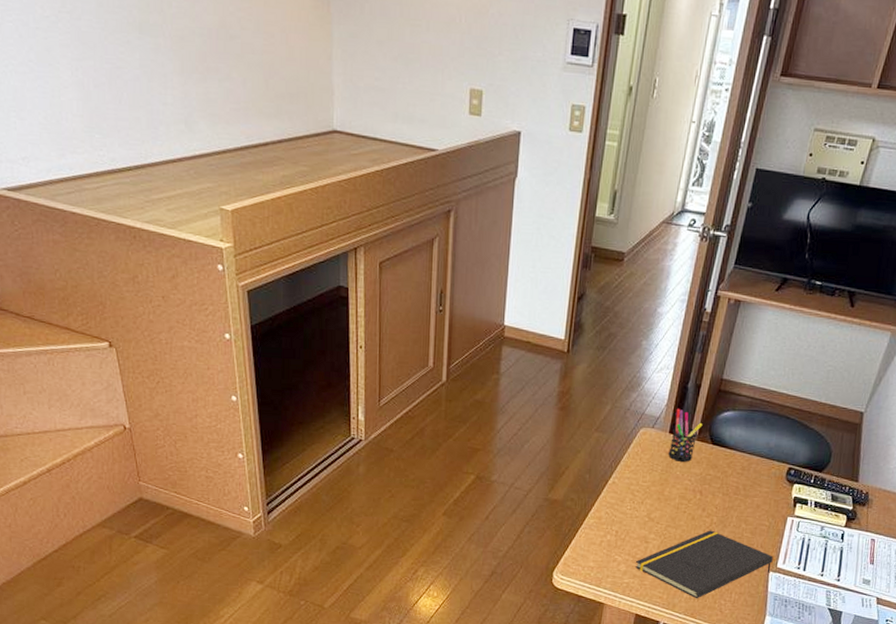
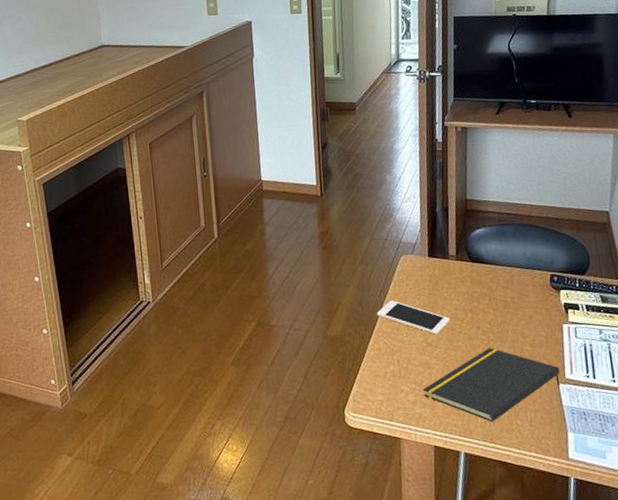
cell phone: none [603,472,678,512] -> present [376,300,451,335]
pen holder: present [668,408,703,462] -> none [430,232,458,283]

